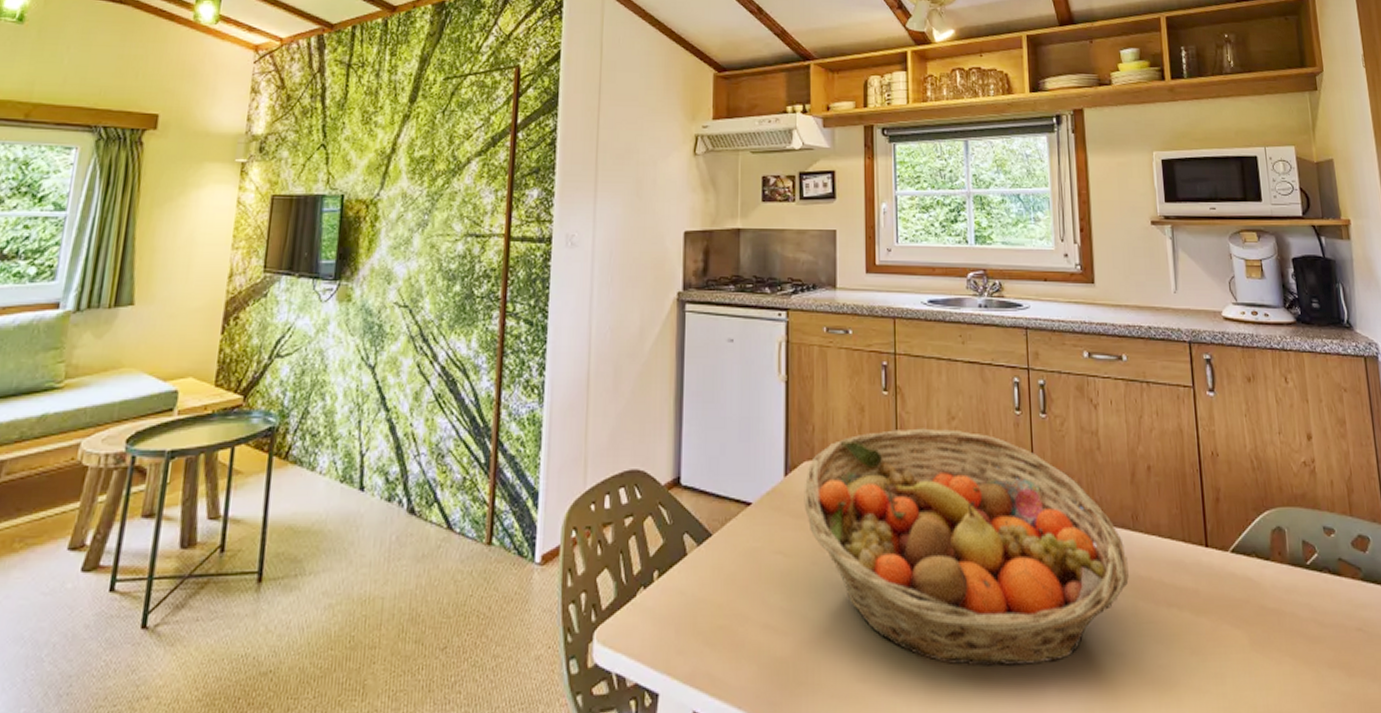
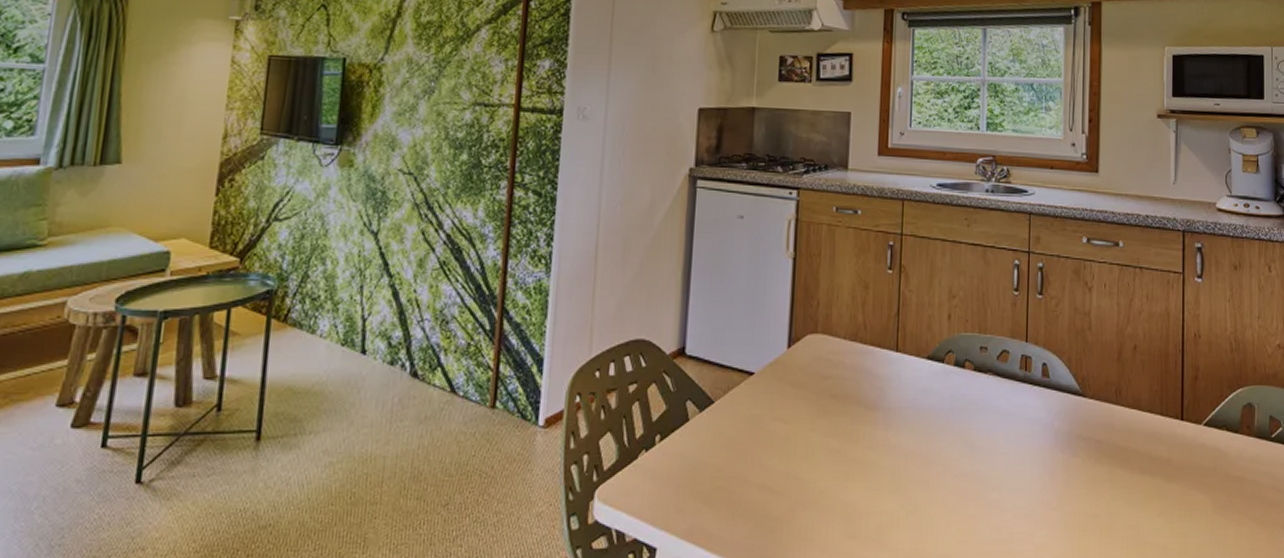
fruit basket: present [804,428,1129,667] -> none [805,305,1108,526]

